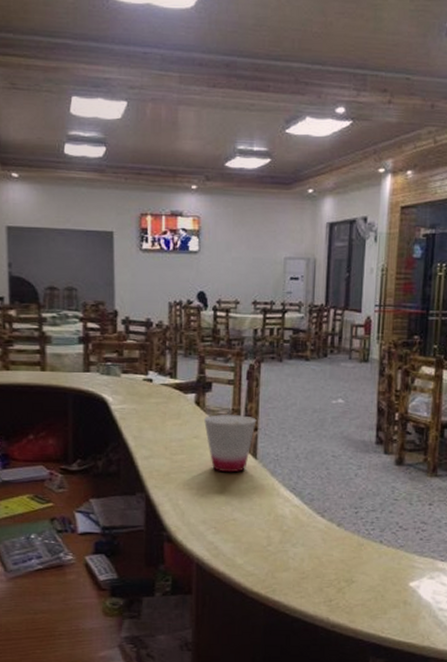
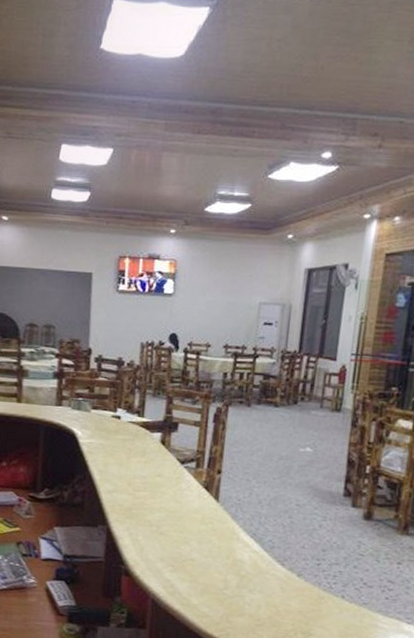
cup: present [204,414,257,473] -> none [168,455,221,513]

